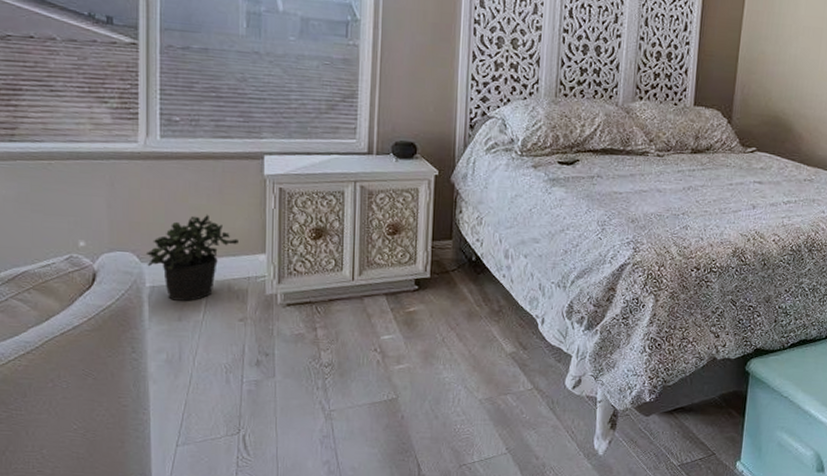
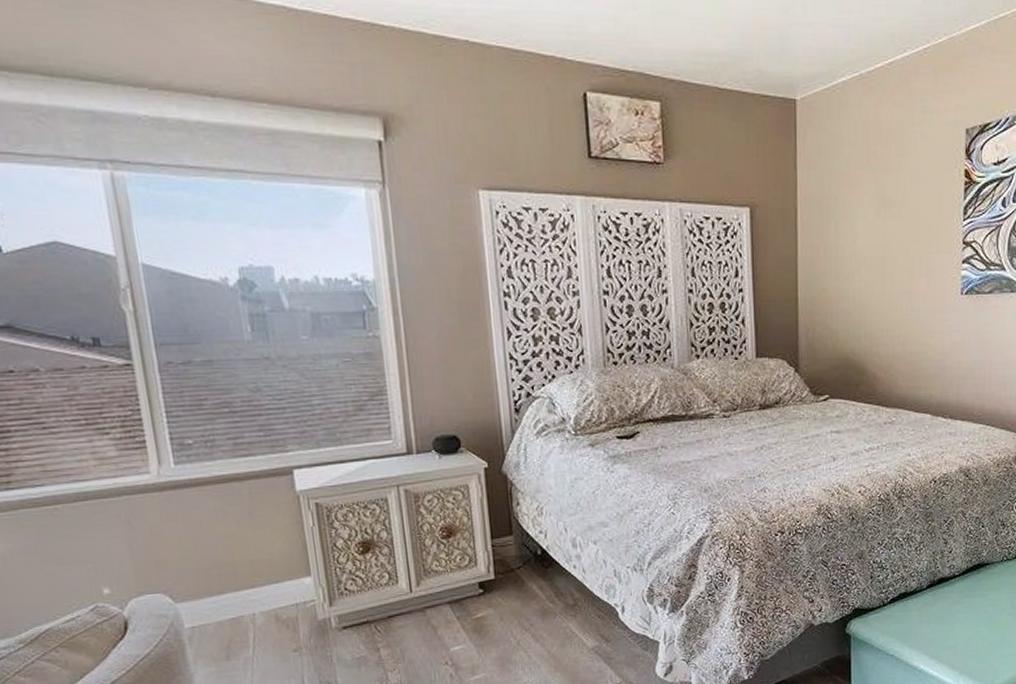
potted plant: present [145,214,238,301] -> none [178,541,280,639]

